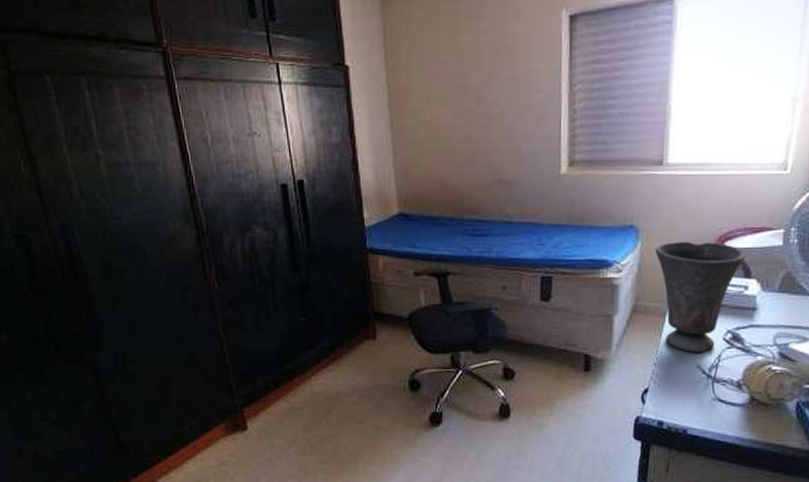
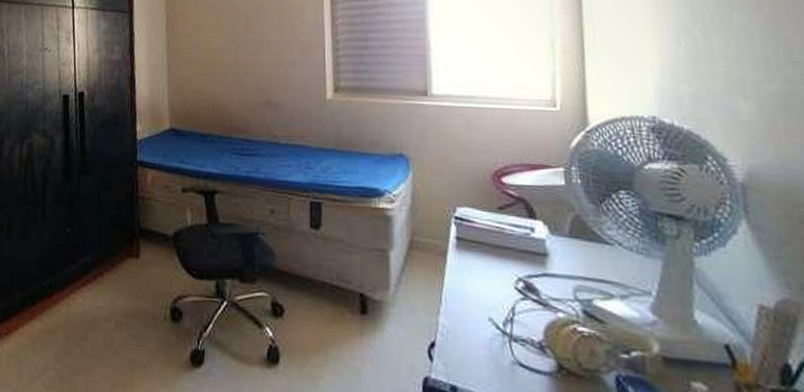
vase: present [655,241,746,352] -> none [428,173,527,302]

